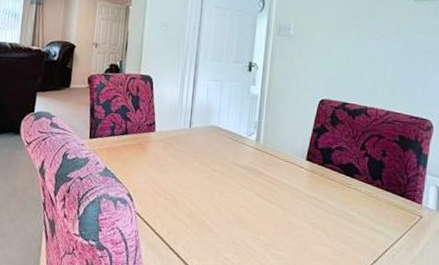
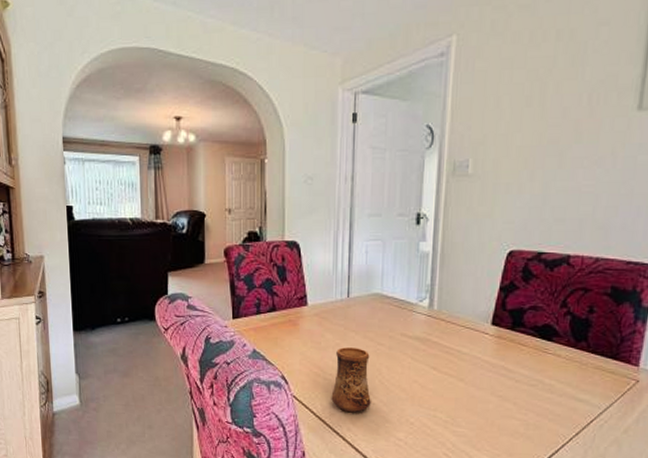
cup: none [170,171,205,232] -> present [331,347,371,413]

